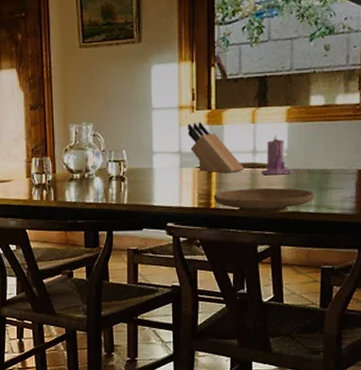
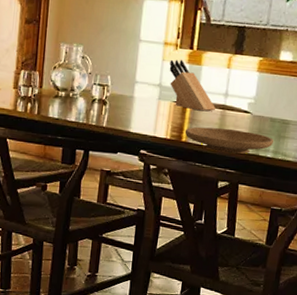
candle: present [261,134,292,176] -> none [230,81,257,120]

